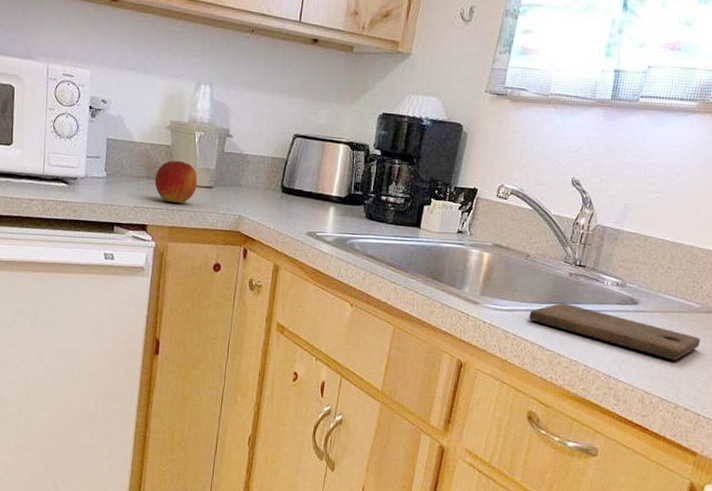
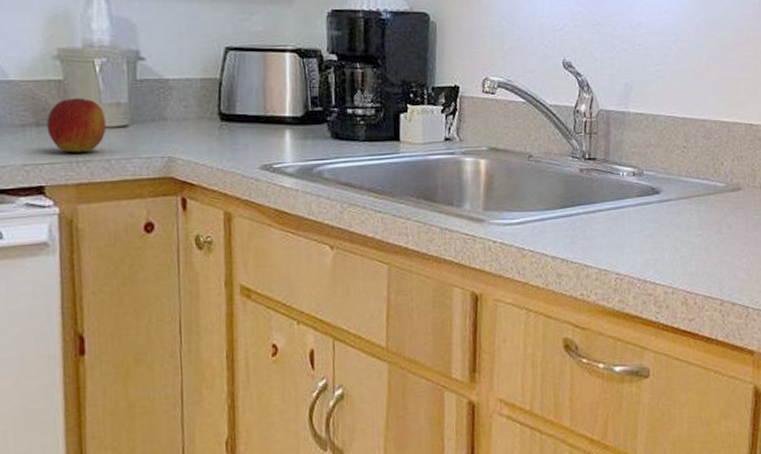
cutting board: present [528,303,701,360] -> none [543,204,733,250]

